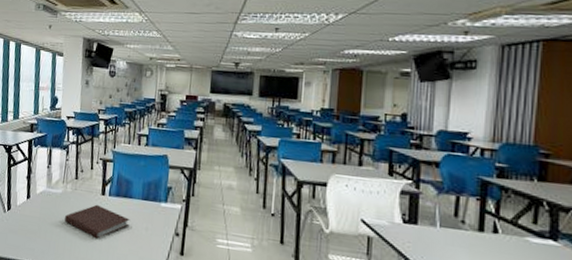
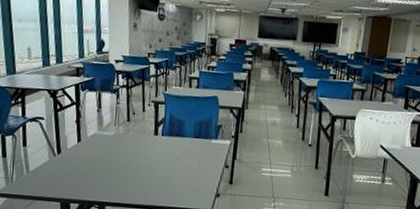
notebook: present [65,204,130,239] -> none [118,144,183,175]

